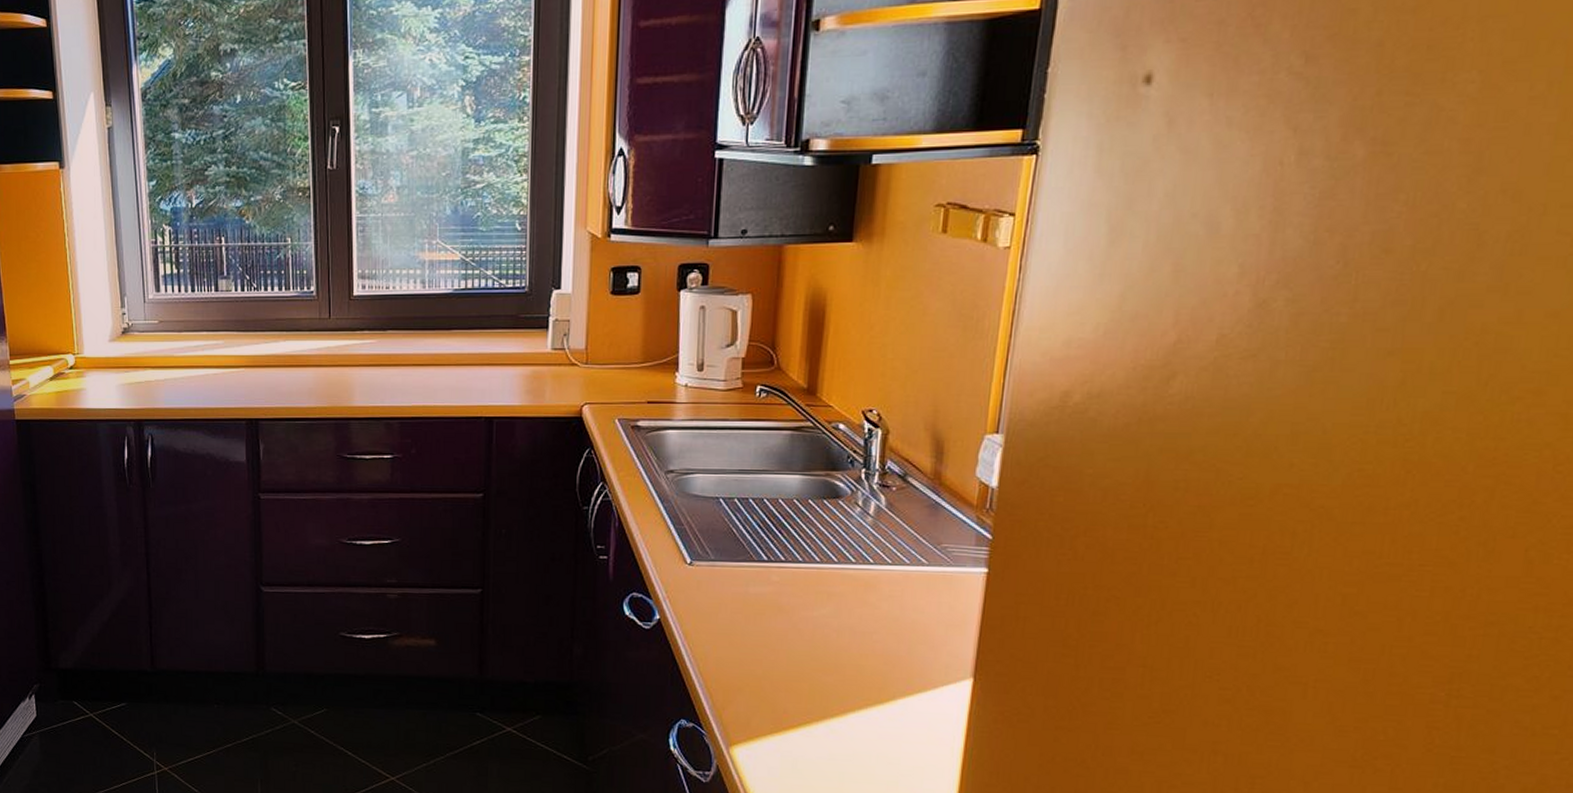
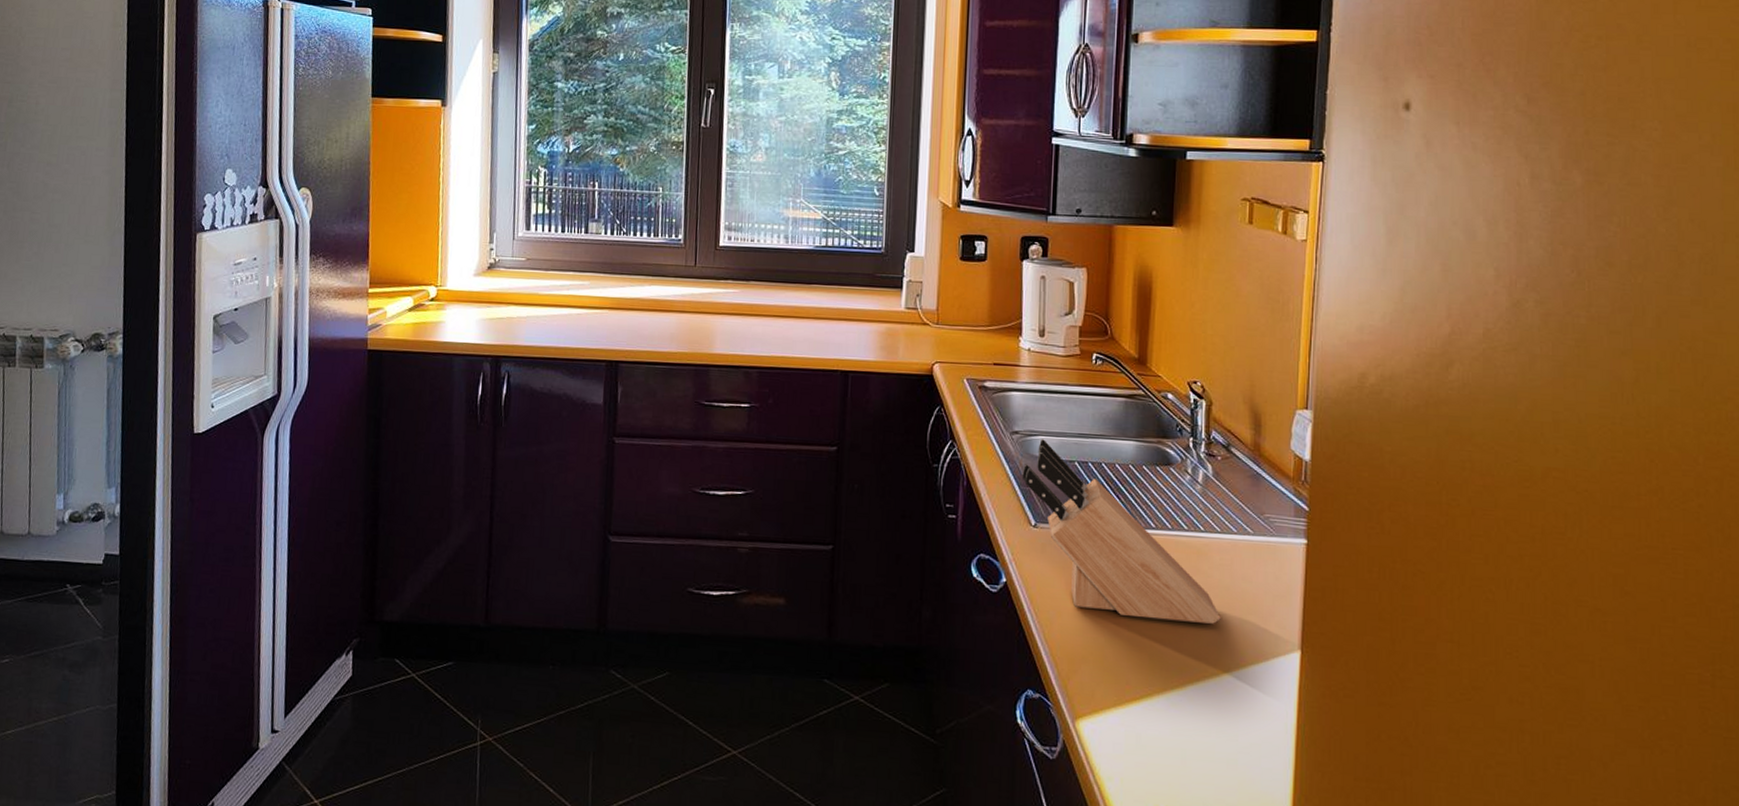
knife block: none [677,477,888,654] -> present [1022,439,1221,624]

